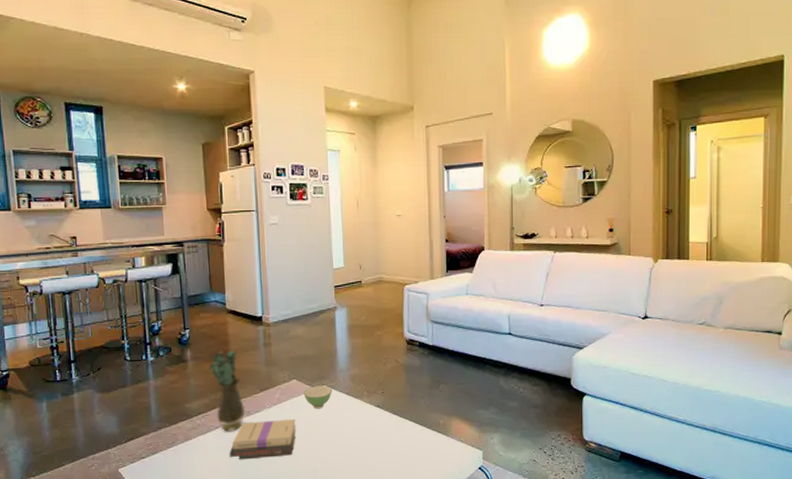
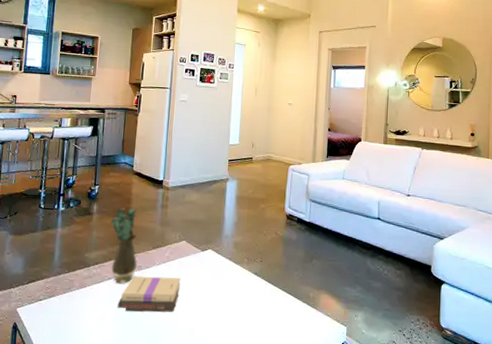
bowl: present [303,386,332,409] -> none [190,249,216,271]

